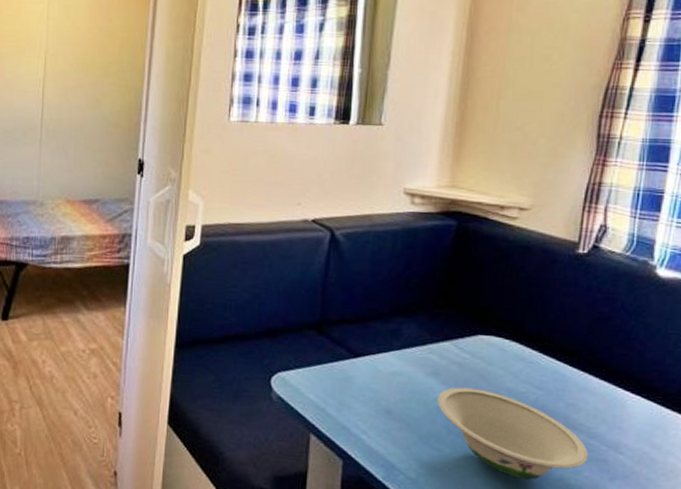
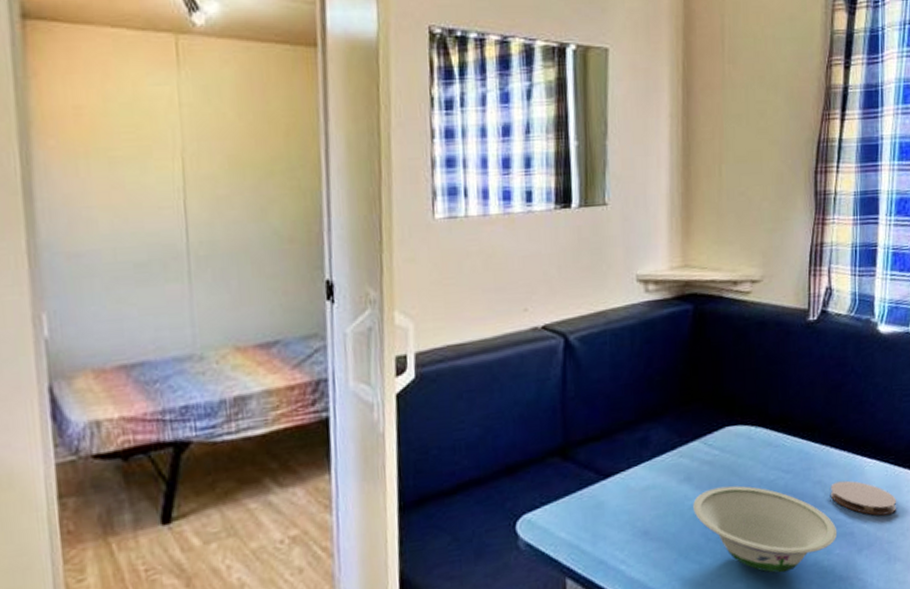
coaster: none [585,408,661,452] -> present [831,480,897,516]

